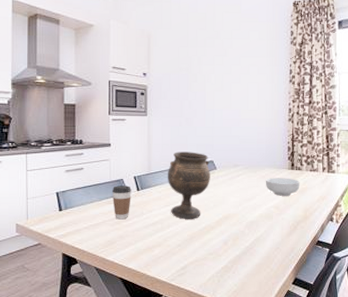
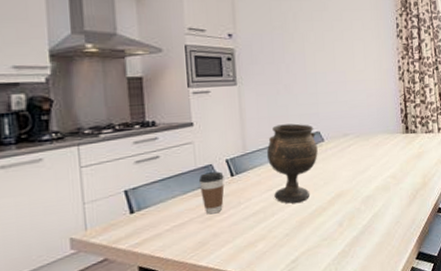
cereal bowl: present [265,178,300,196] -> none [379,143,416,164]

